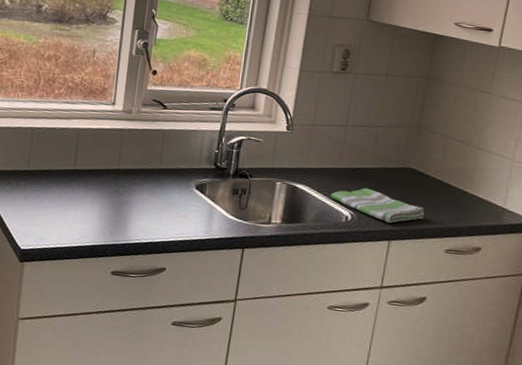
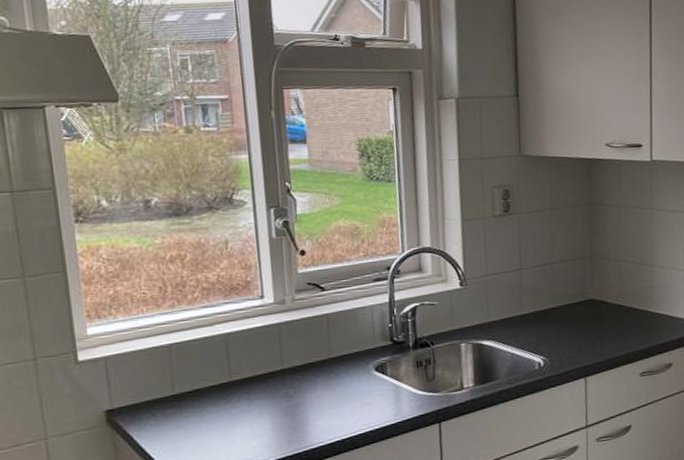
dish towel: present [330,187,425,223] -> none [519,328,614,360]

